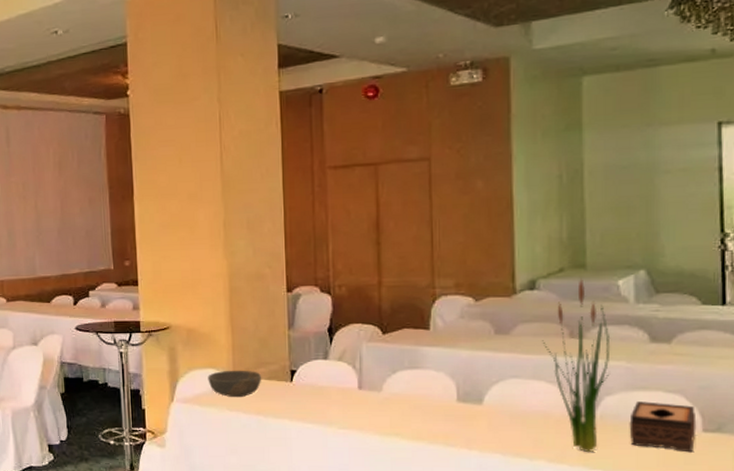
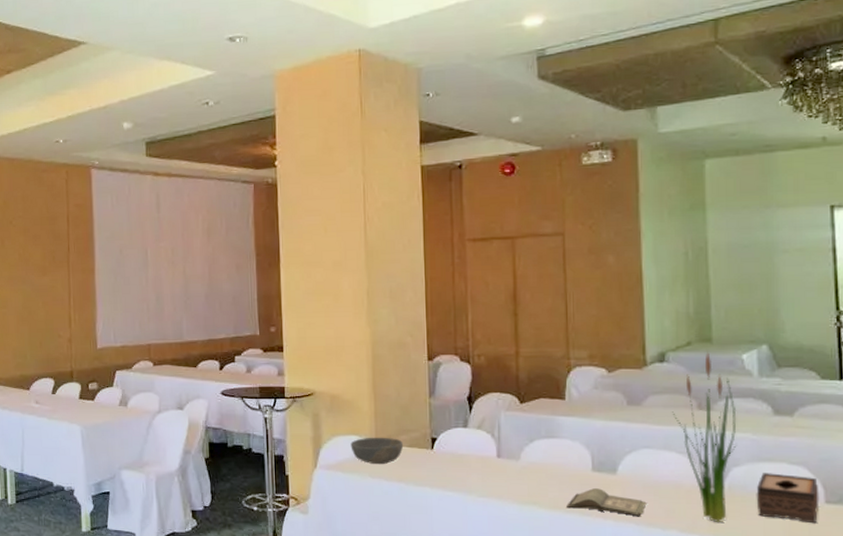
hardback book: none [430,419,514,447] -> present [567,488,647,517]

